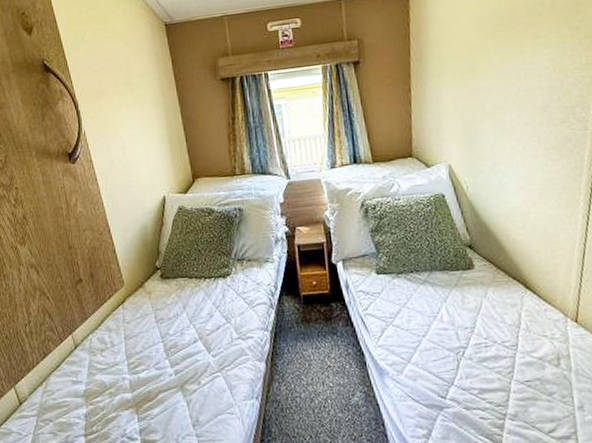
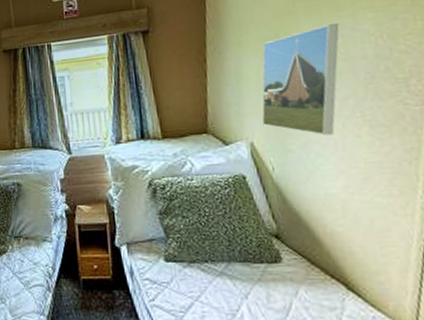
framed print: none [458,57,522,158] -> present [261,23,339,136]

